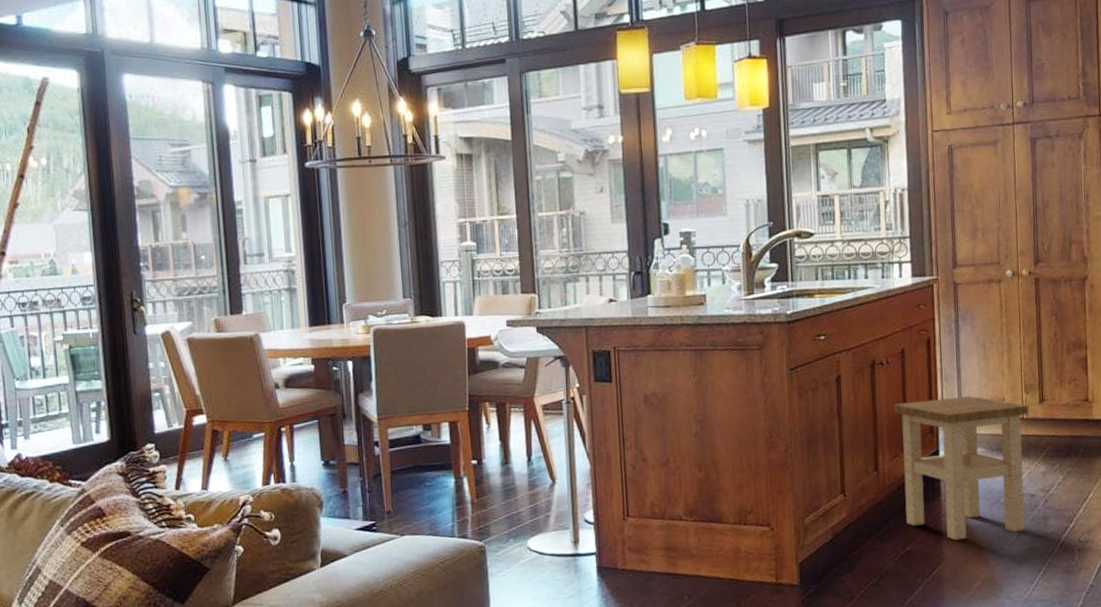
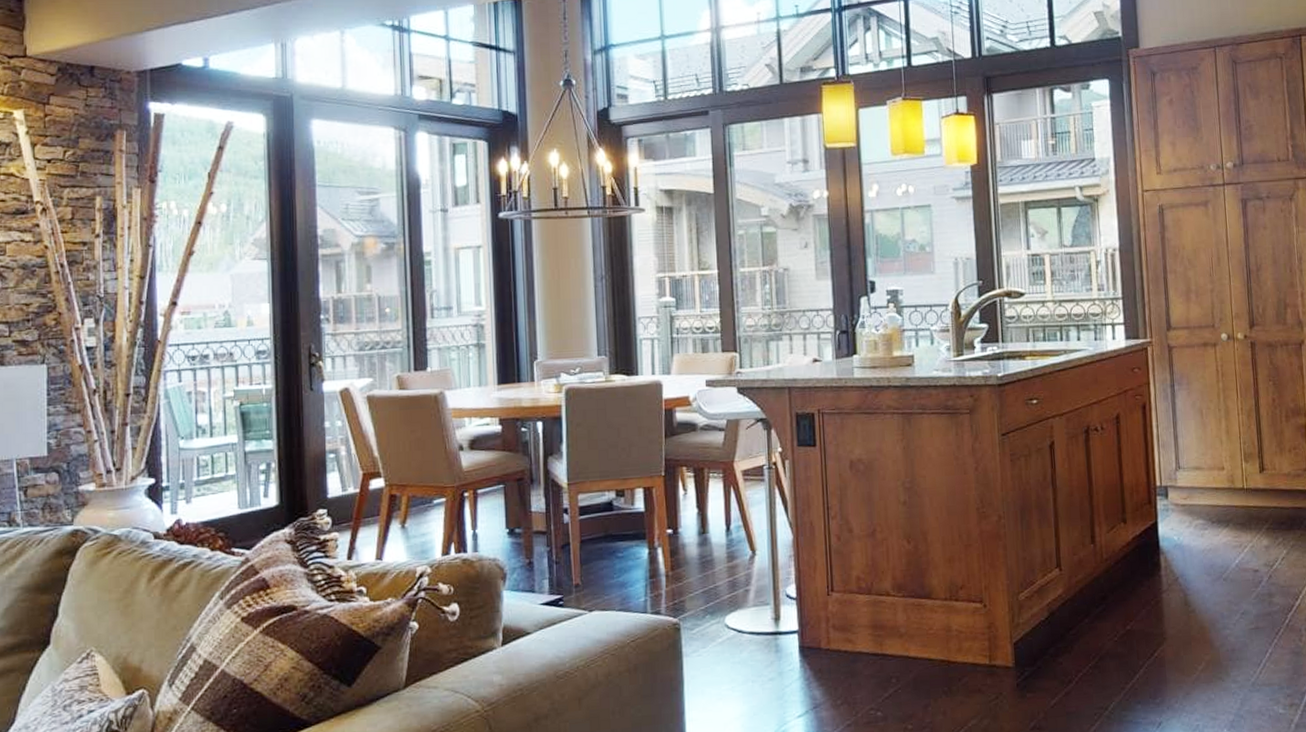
stool: present [893,396,1029,541] -> none [1109,464,1249,619]

